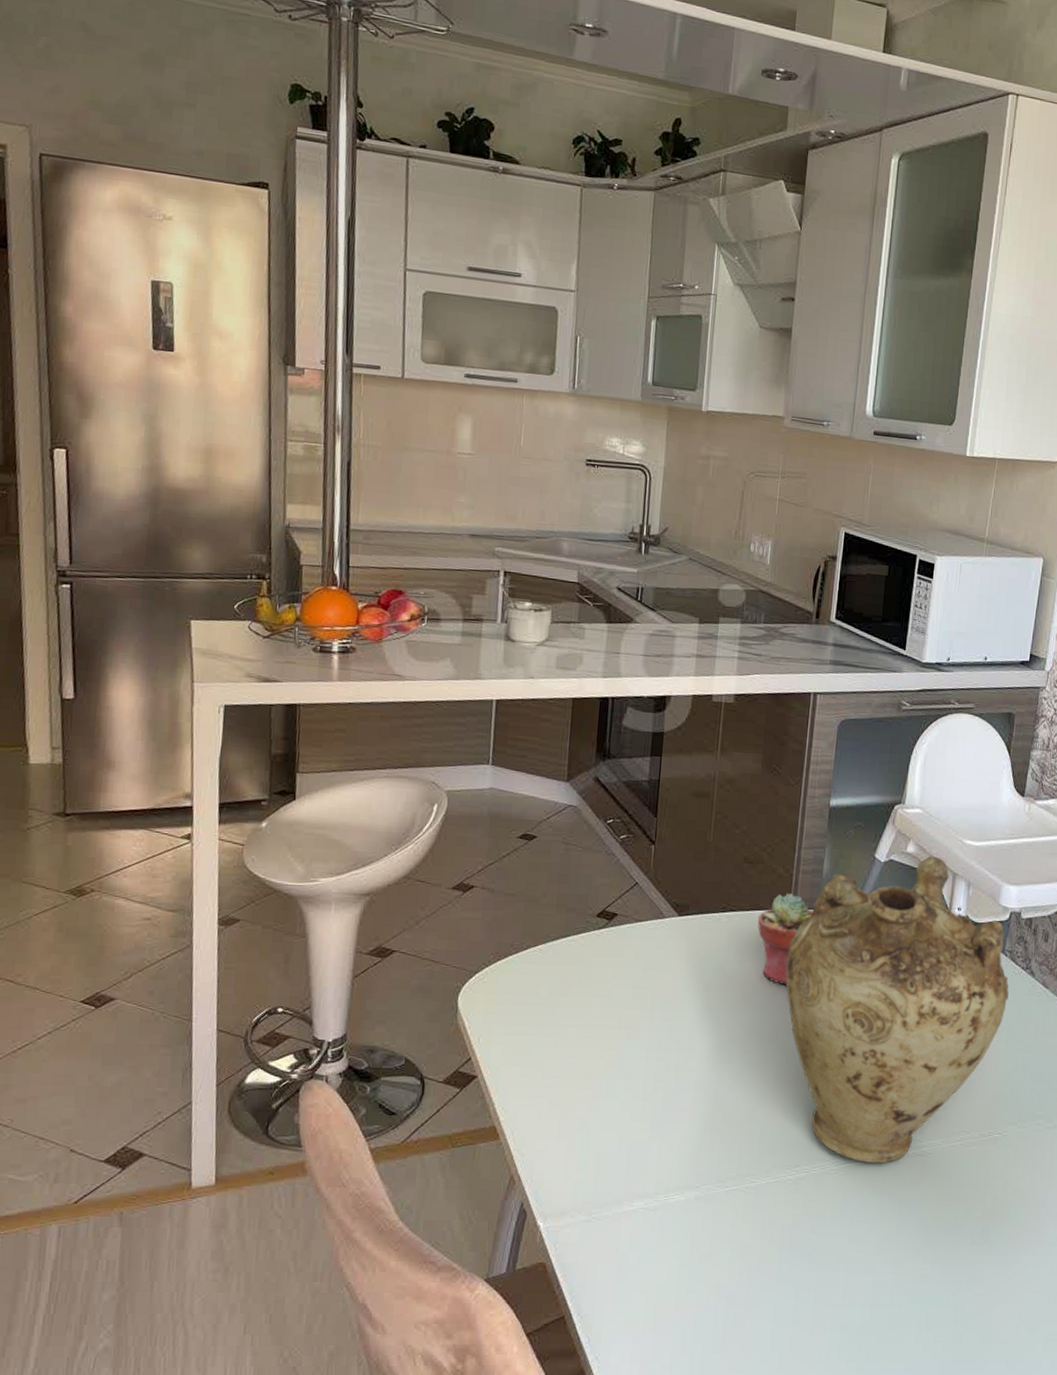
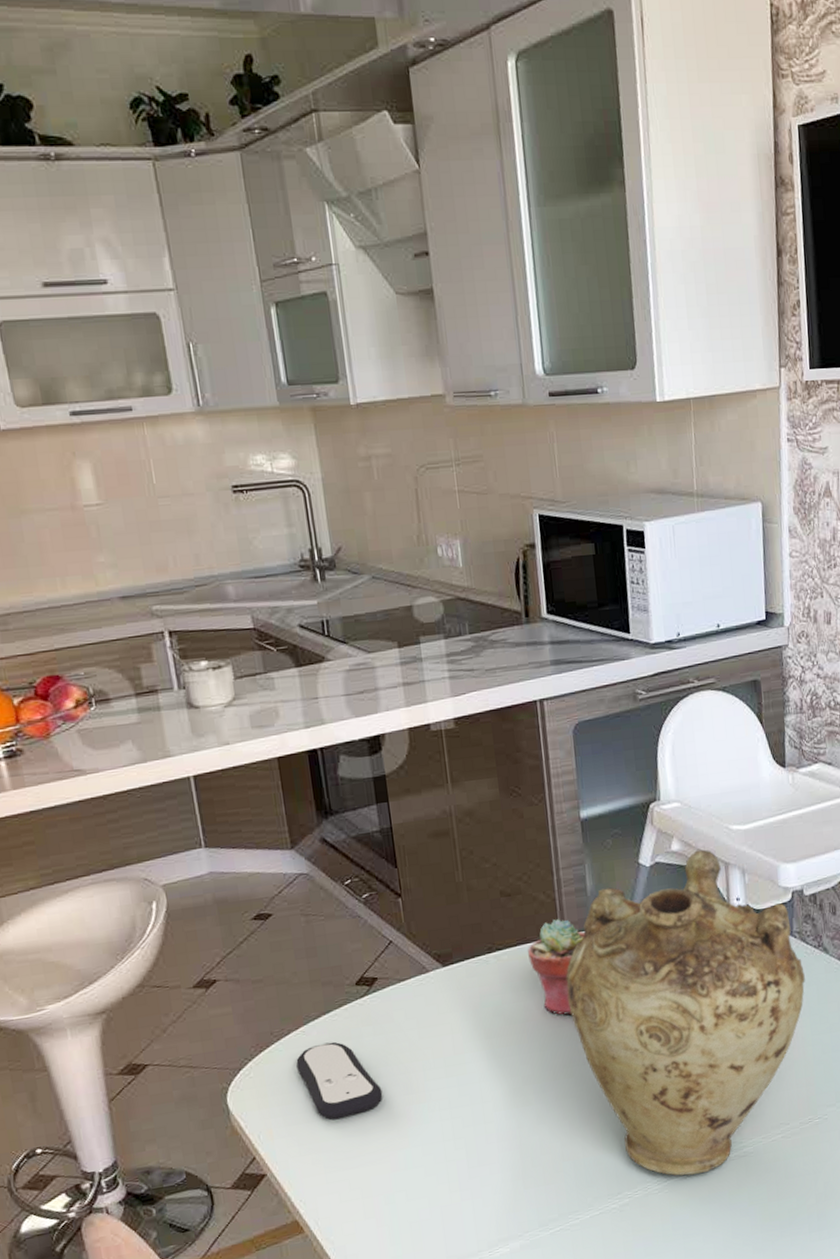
remote control: none [527,964,600,1039] -> present [296,1041,383,1120]

